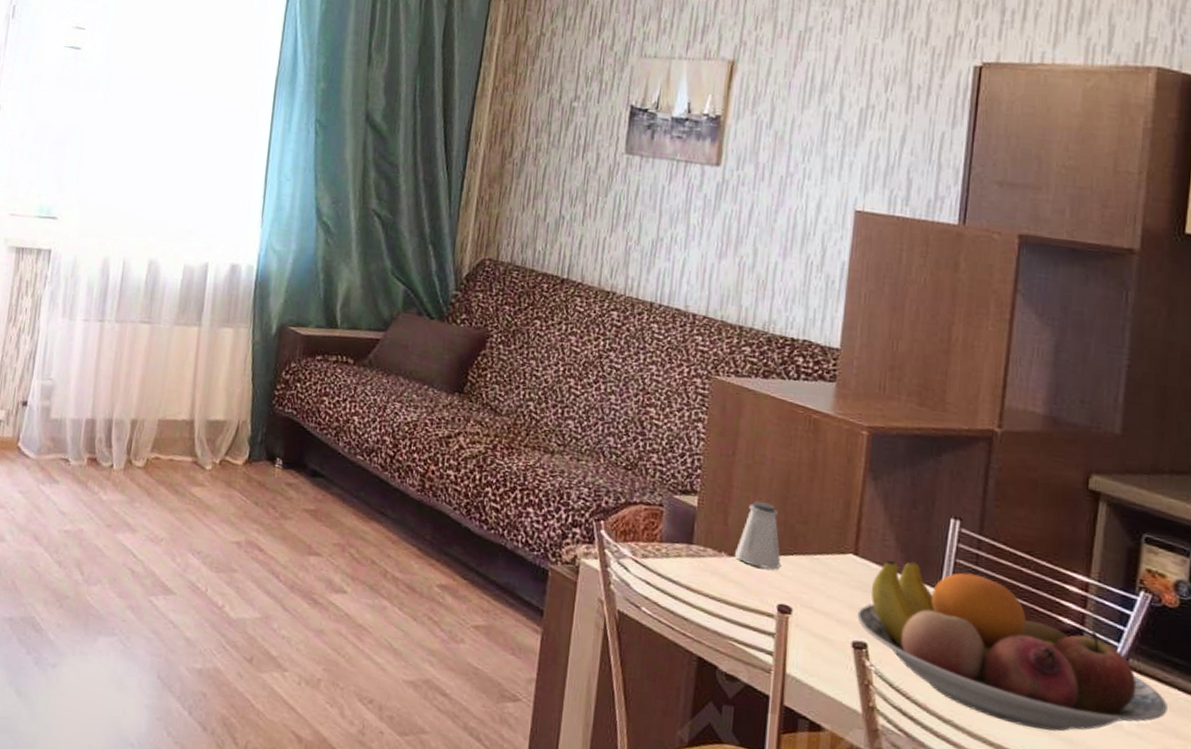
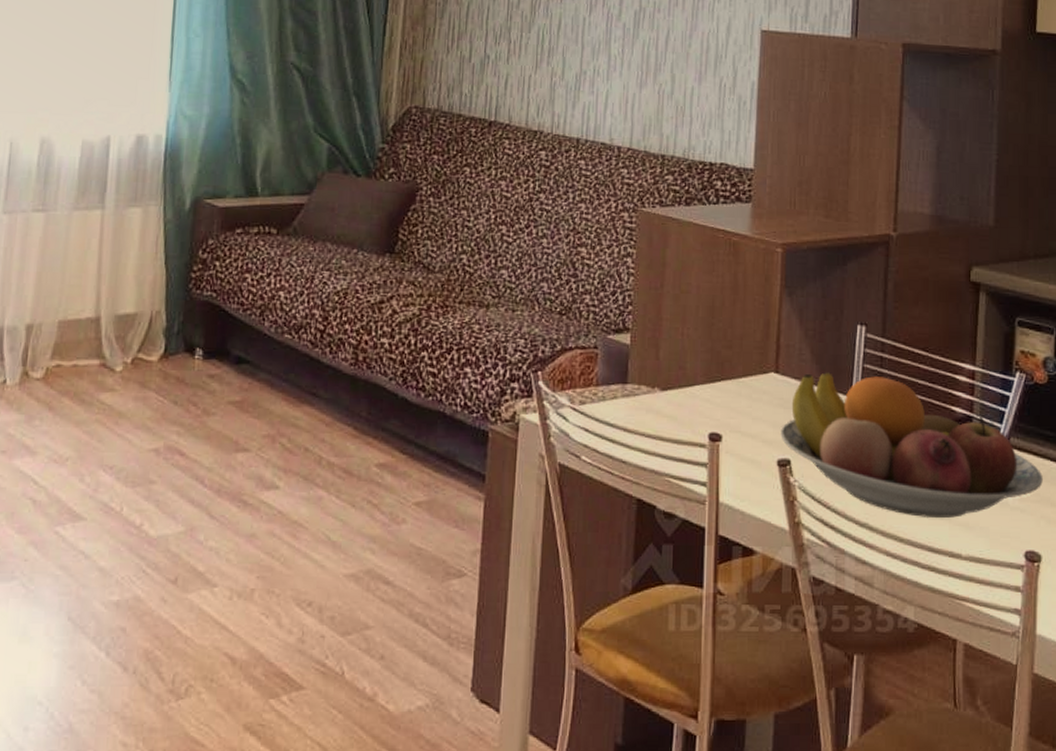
saltshaker: present [734,501,781,570] -> none [666,331,710,399]

